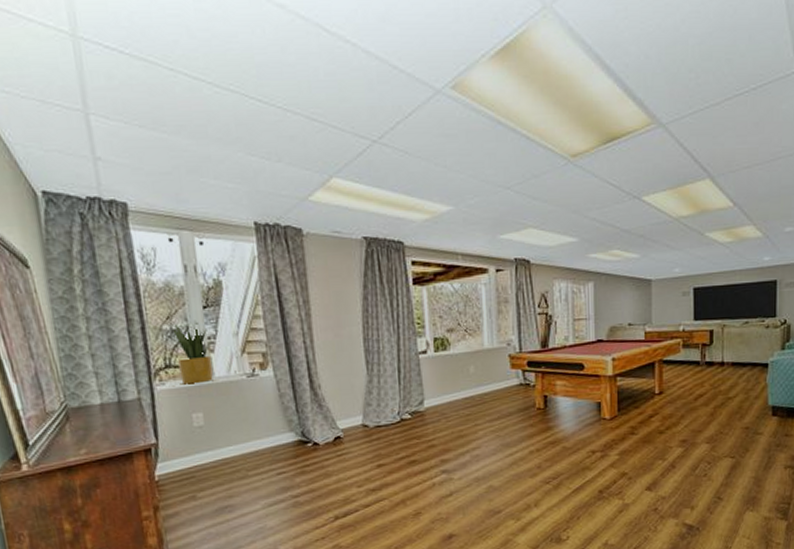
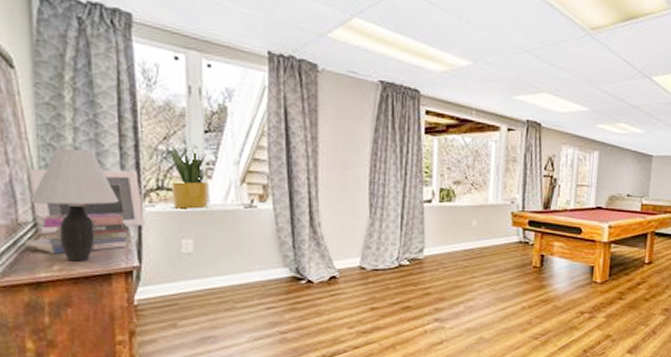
picture frame: none [50,351,158,422] -> present [28,168,145,235]
table lamp: none [54,336,132,445] -> present [30,147,118,262]
books: none [54,394,145,439] -> present [25,213,128,255]

